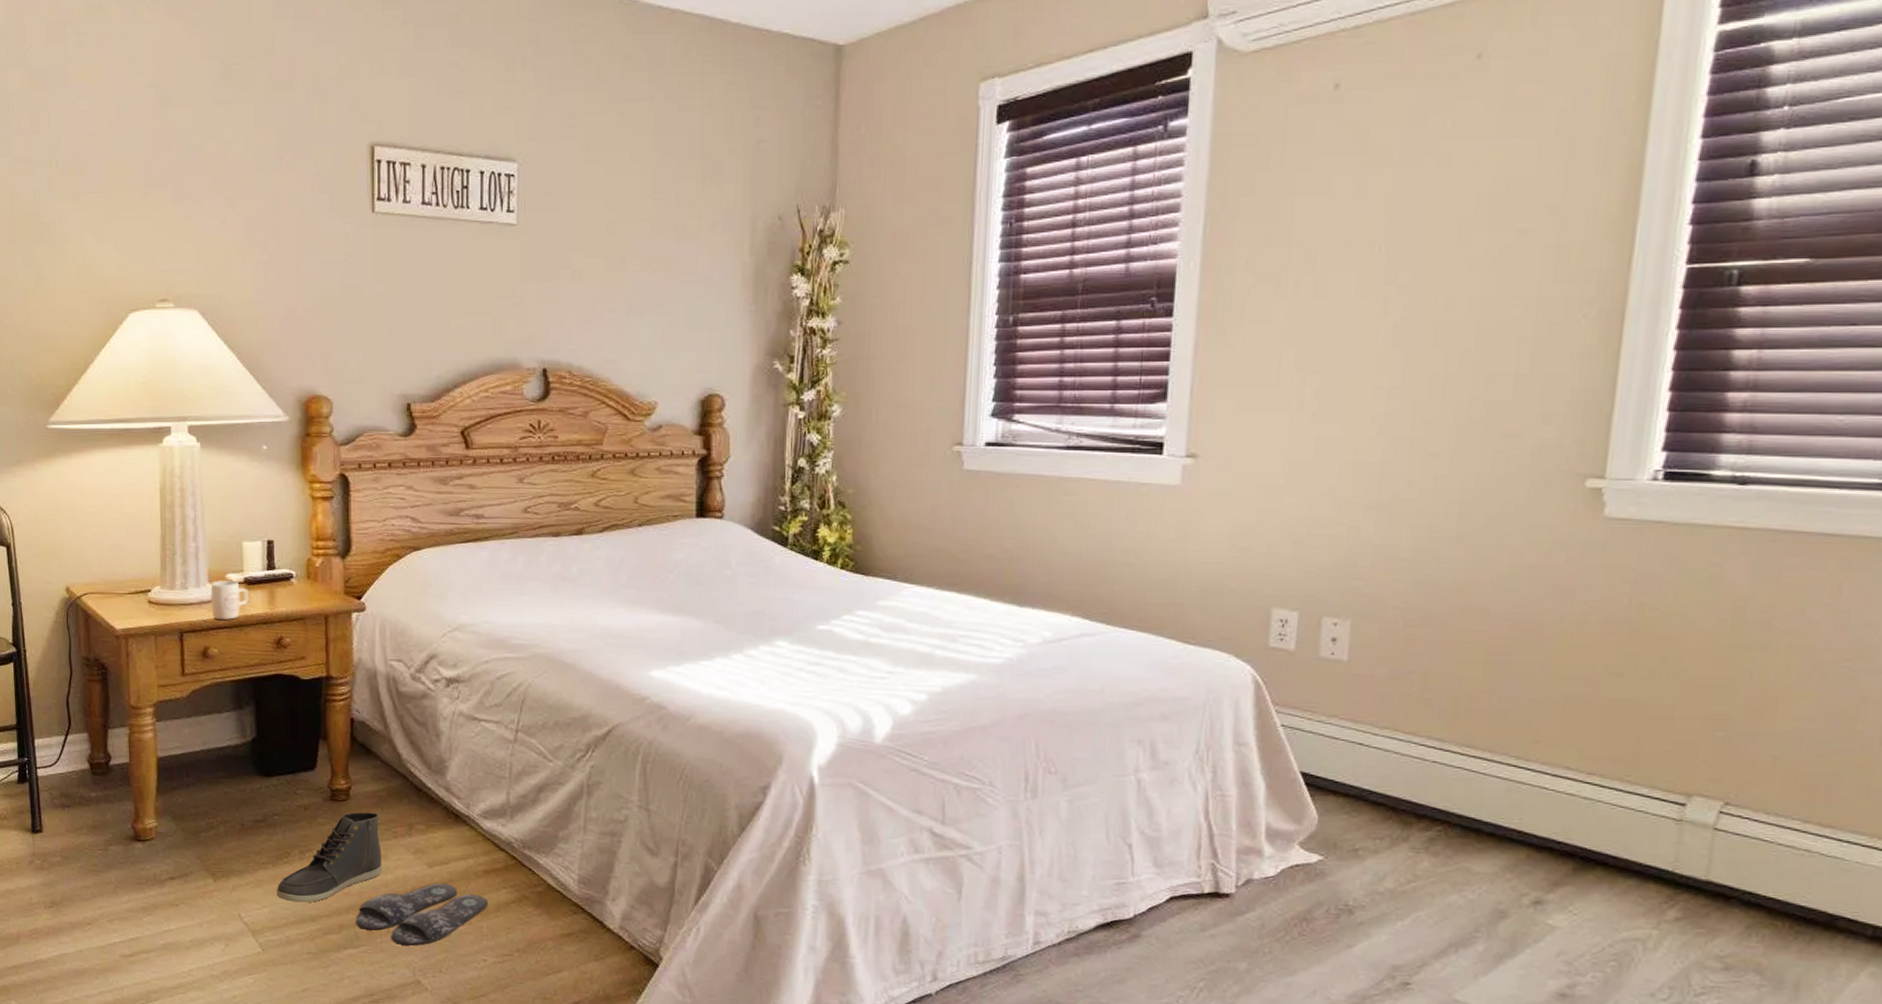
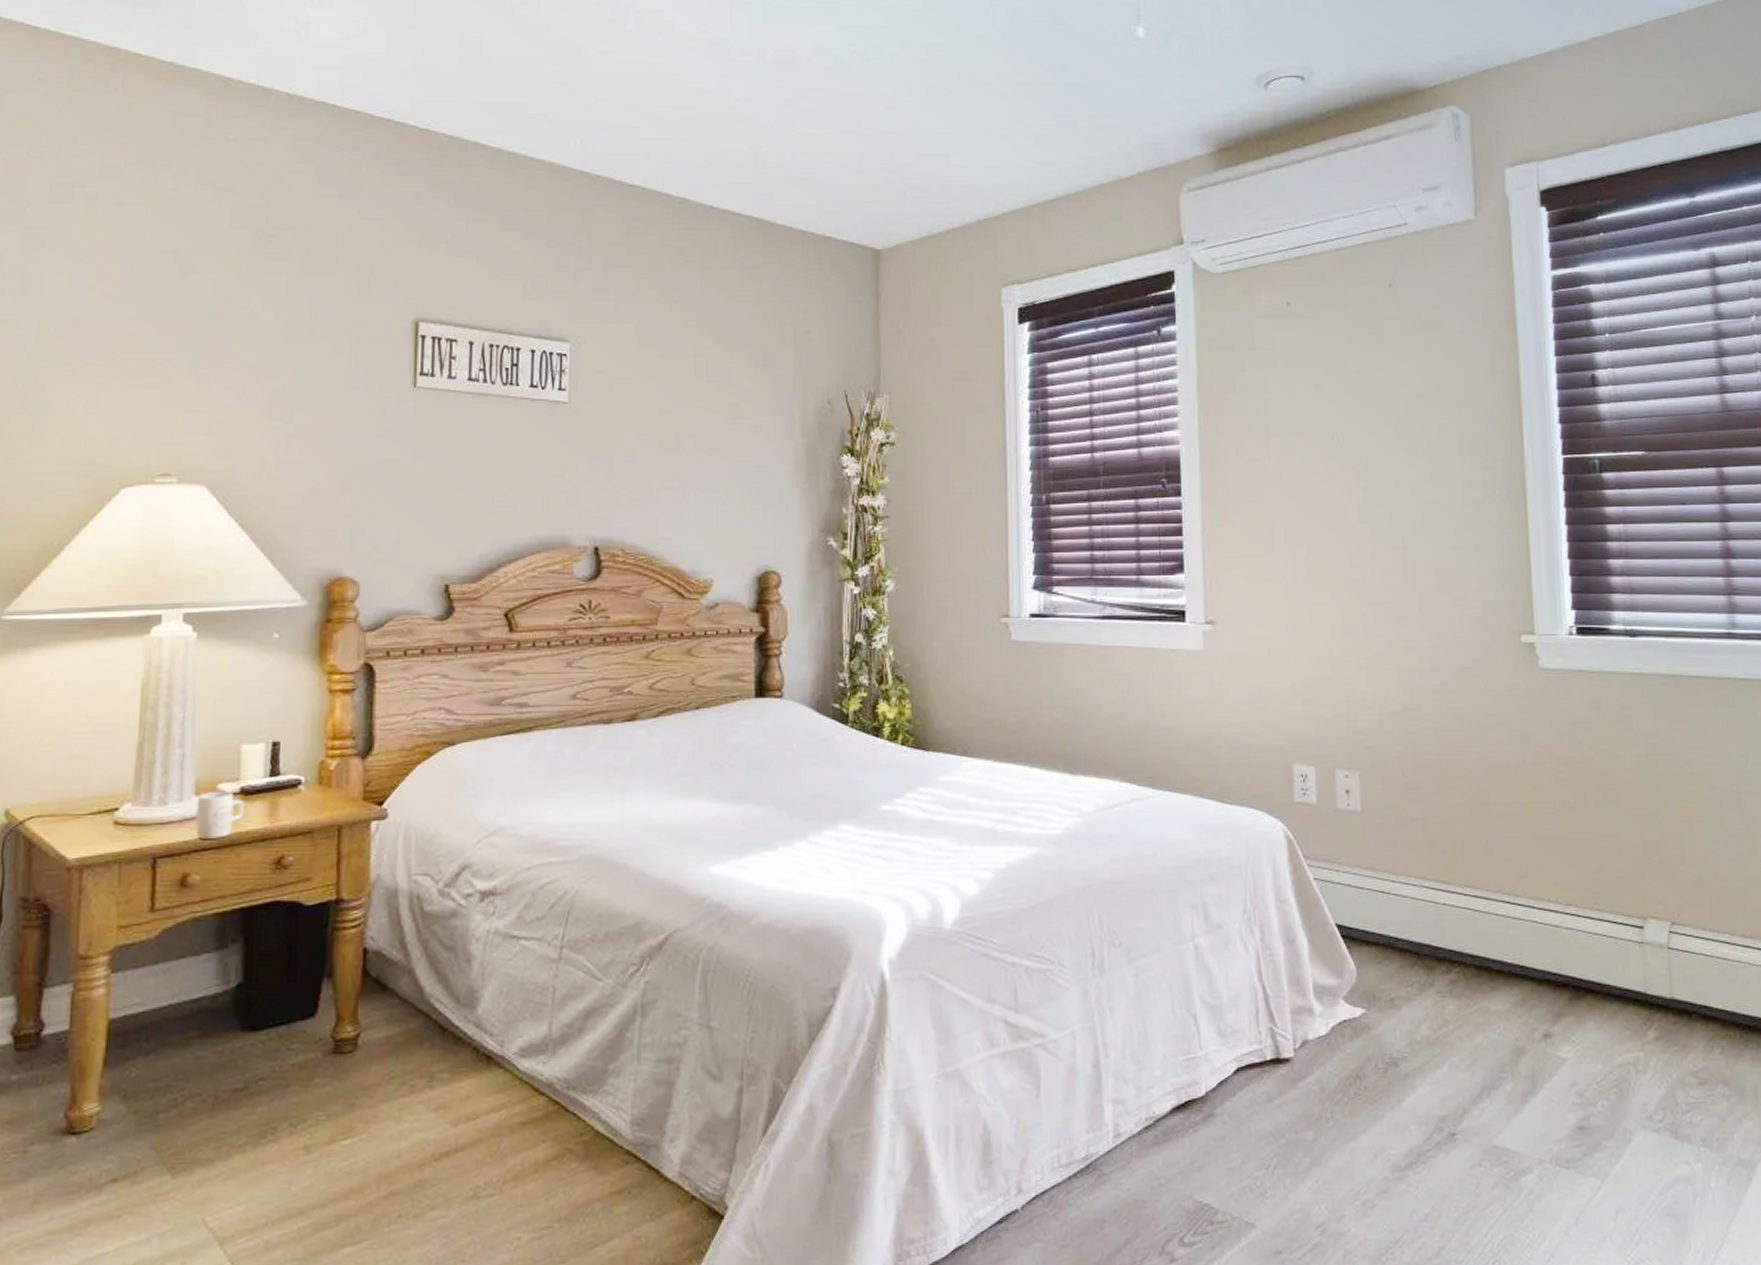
sneaker: present [276,812,382,903] -> none [255,1063,395,1193]
slippers: present [356,883,489,946] -> none [358,1145,525,1232]

